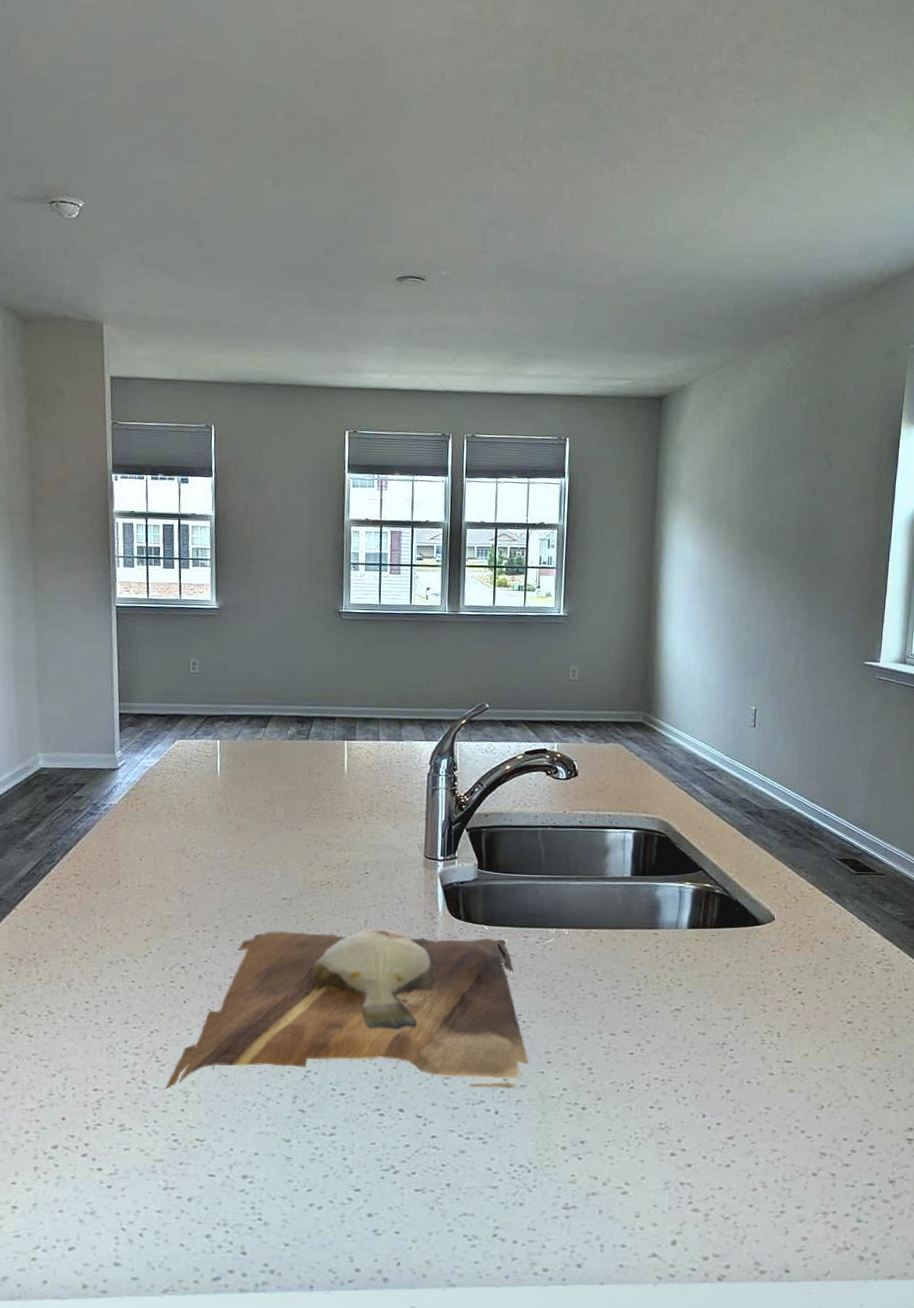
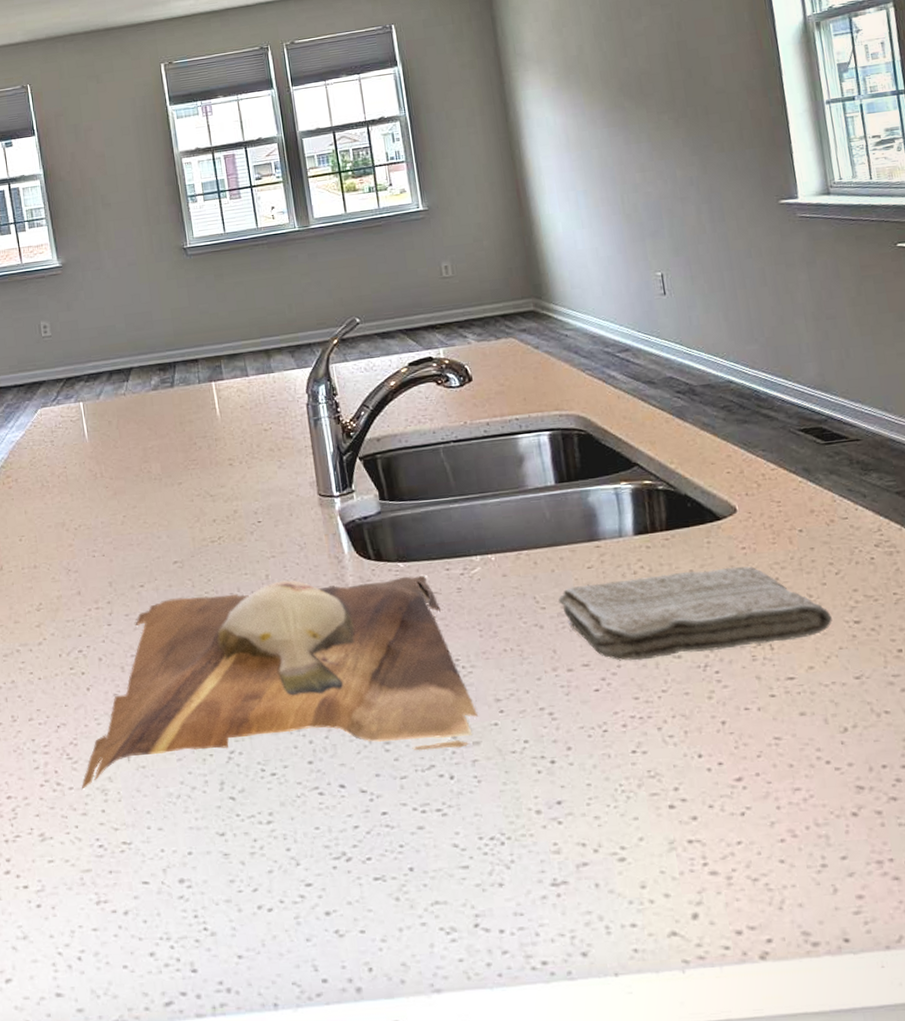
washcloth: none [615,964,831,1033] -> present [558,566,832,661]

